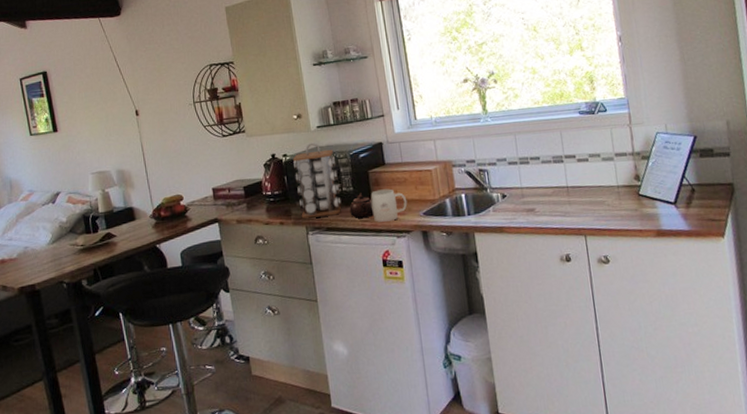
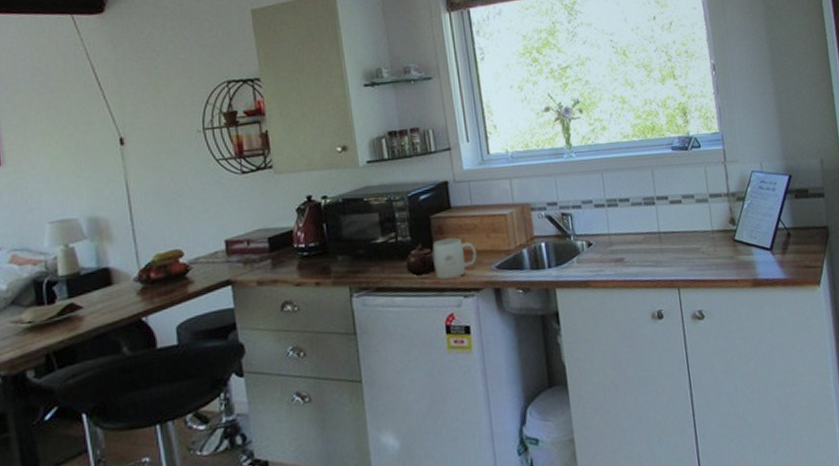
spice rack: present [293,142,342,219] -> none [335,181,396,277]

